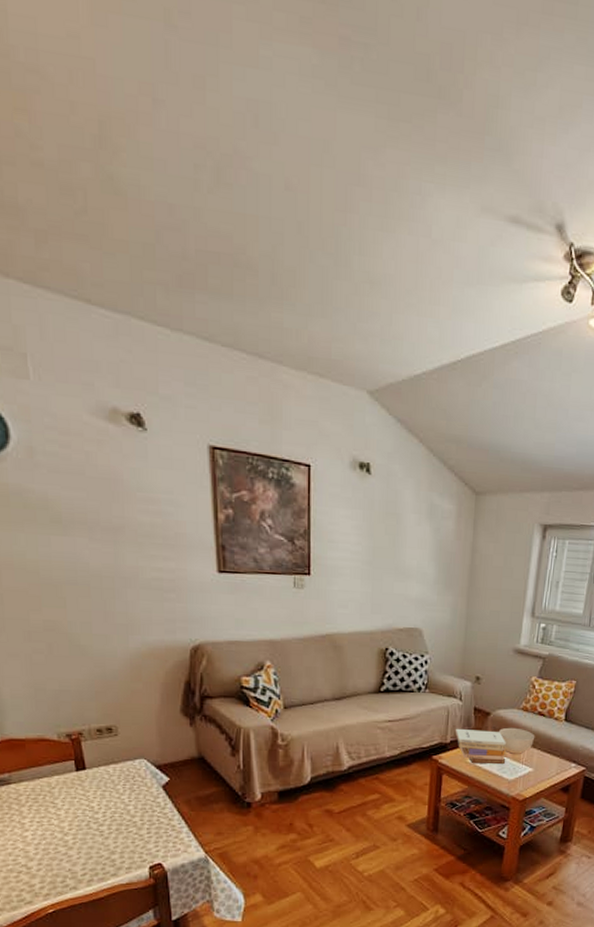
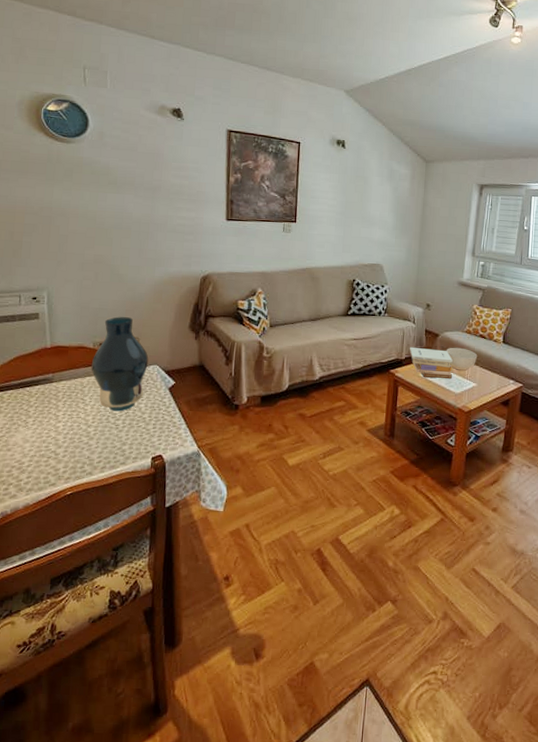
vase: none [58,700,133,816] -> present [91,317,149,412]

